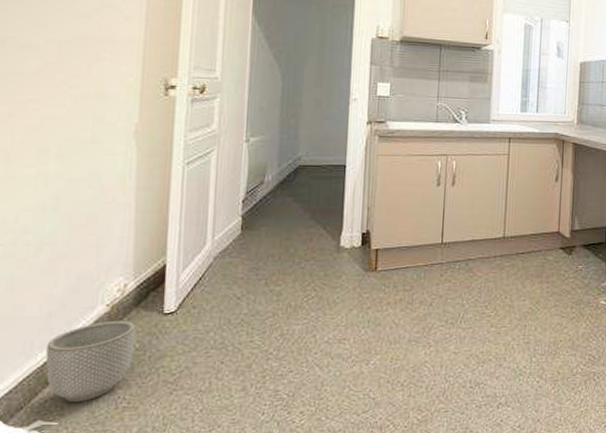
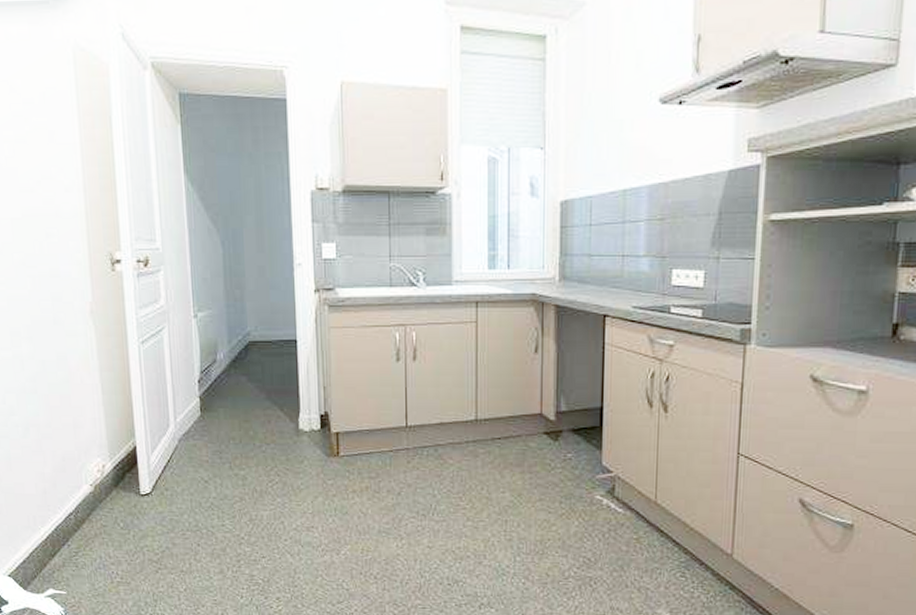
planter: present [45,320,136,402] -> none [46,500,120,574]

